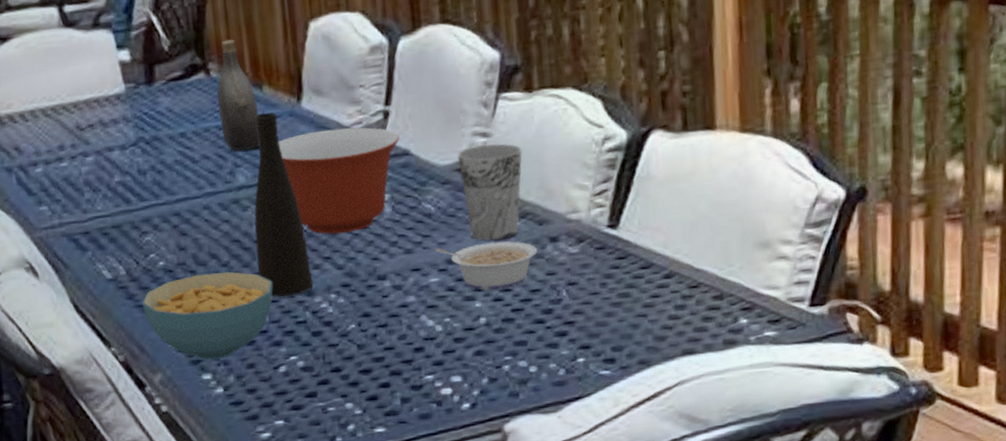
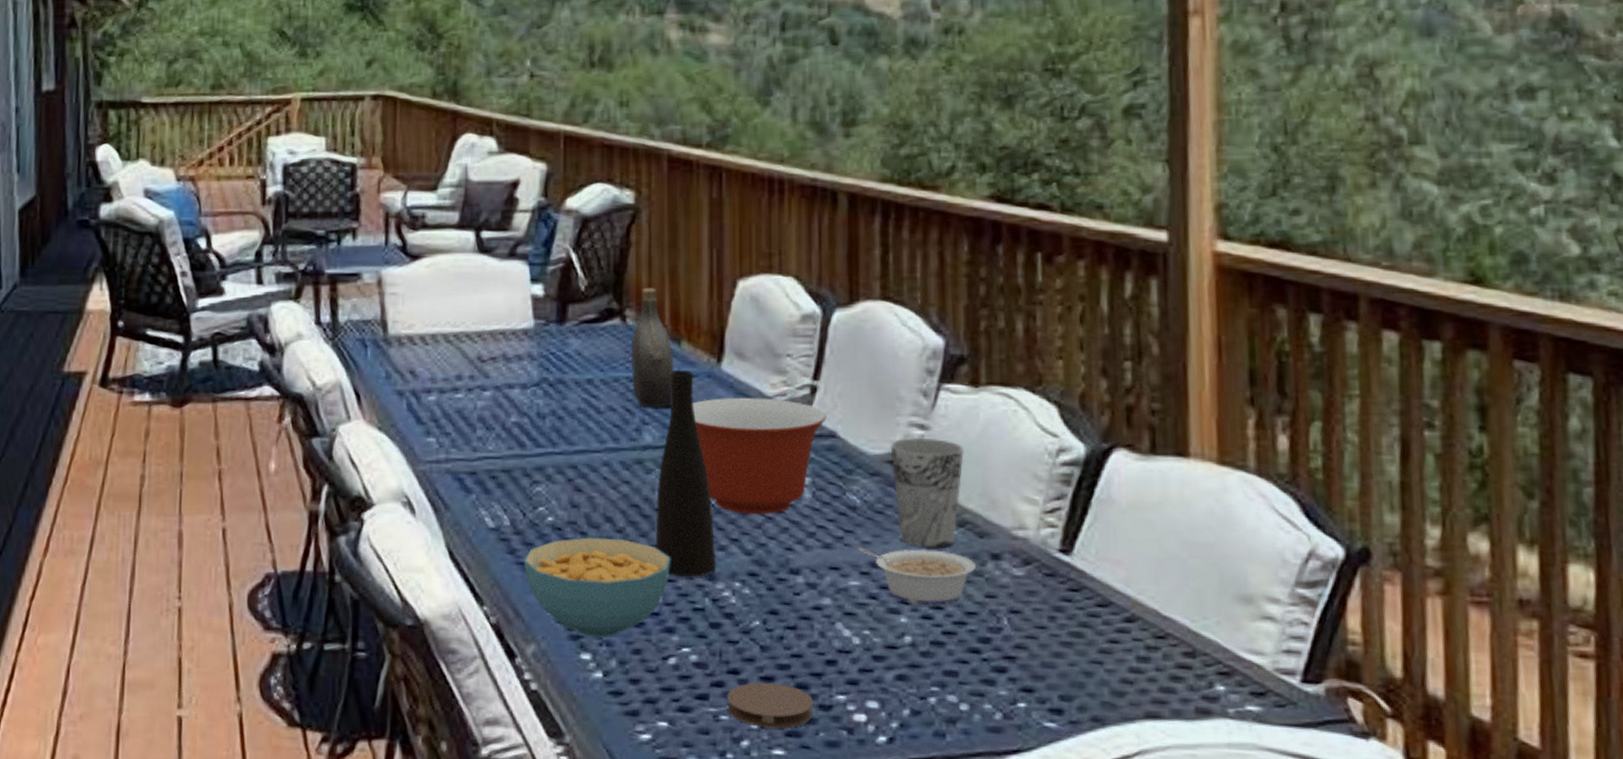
coaster: none [332,373,407,412] -> present [727,682,813,729]

